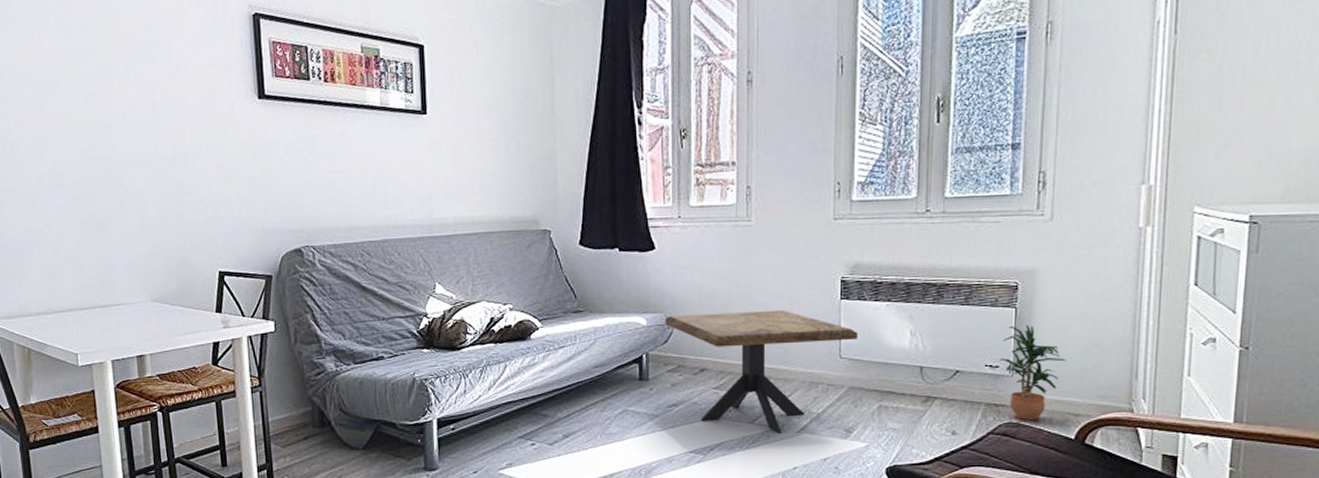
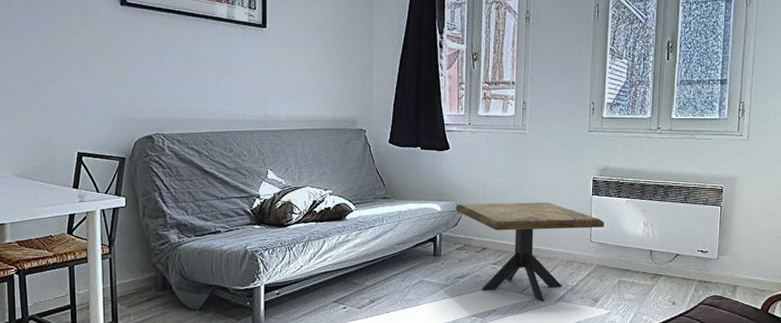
potted plant: present [999,325,1067,420] -> none [708,220,757,294]

